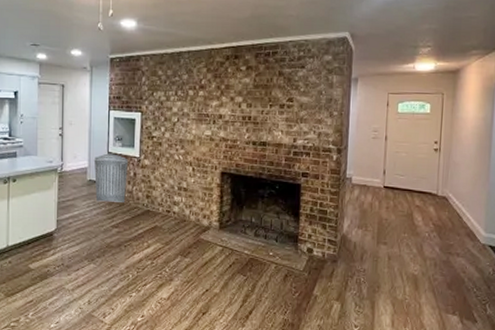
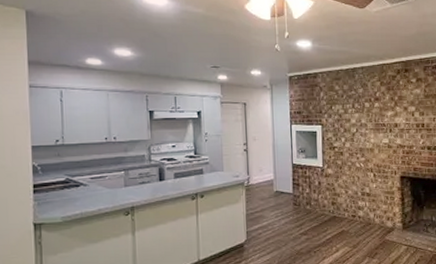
trash can: present [93,153,129,202] -> none [279,165,313,211]

